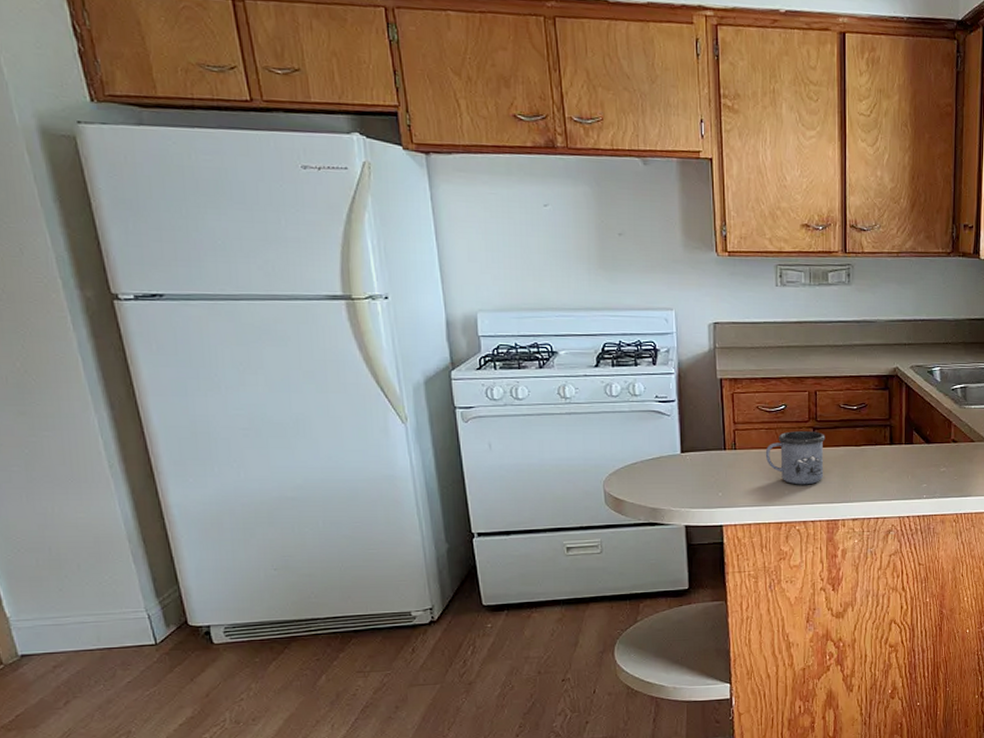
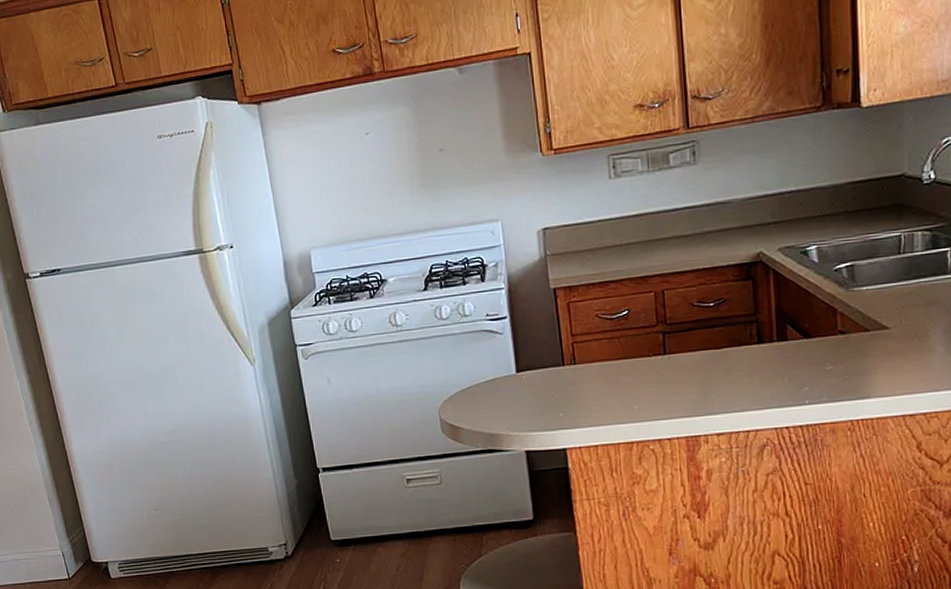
mug: present [765,430,825,485] -> none [608,336,679,399]

